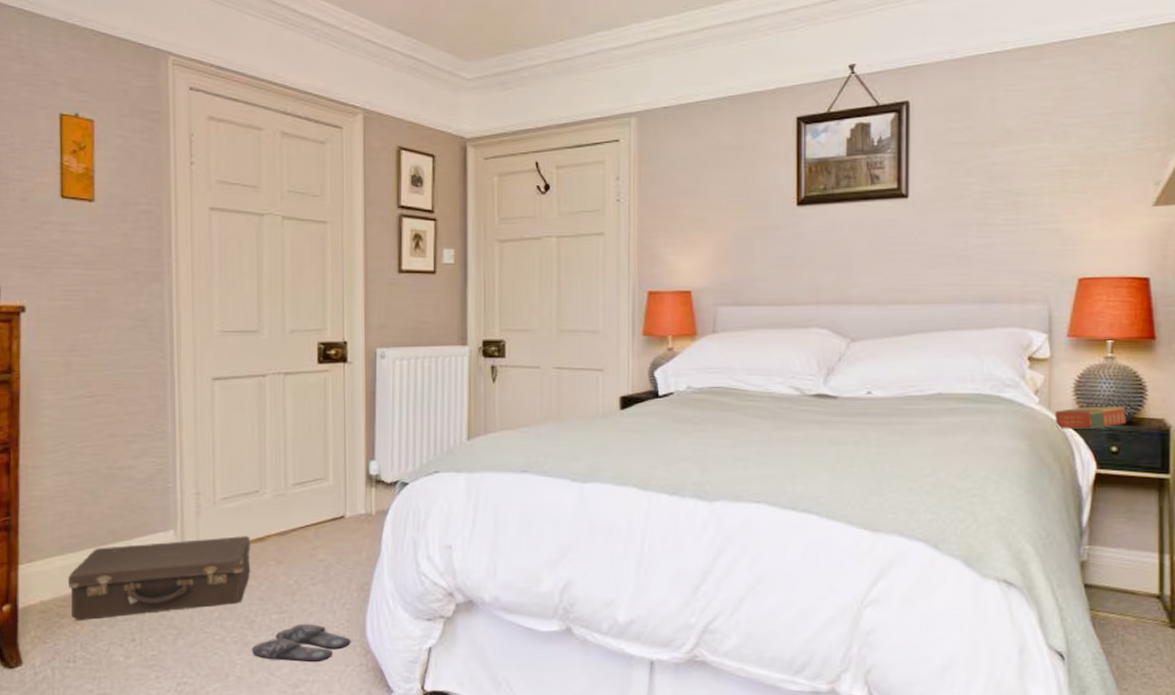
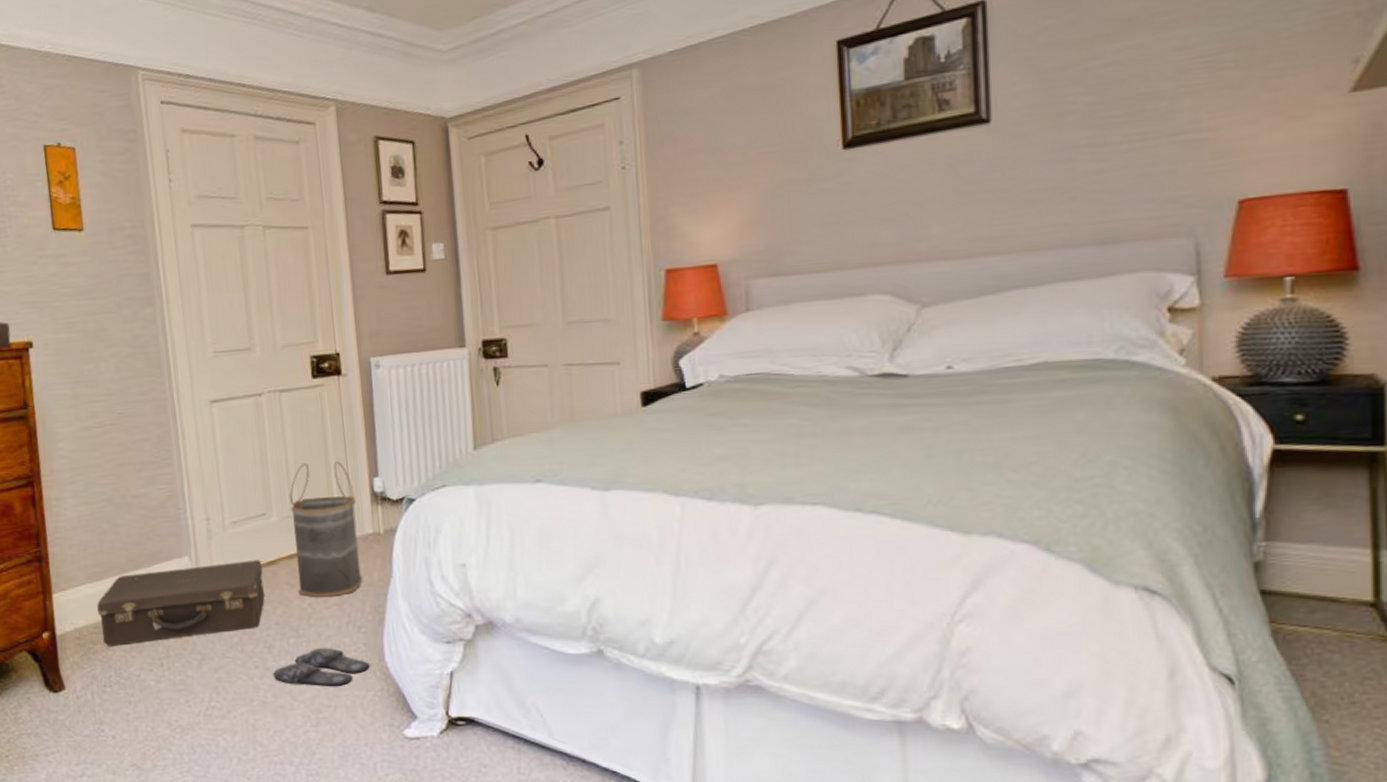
basket: none [285,444,351,574] -> present [289,461,363,597]
book: present [1055,407,1126,429] -> none [1210,362,1316,396]

